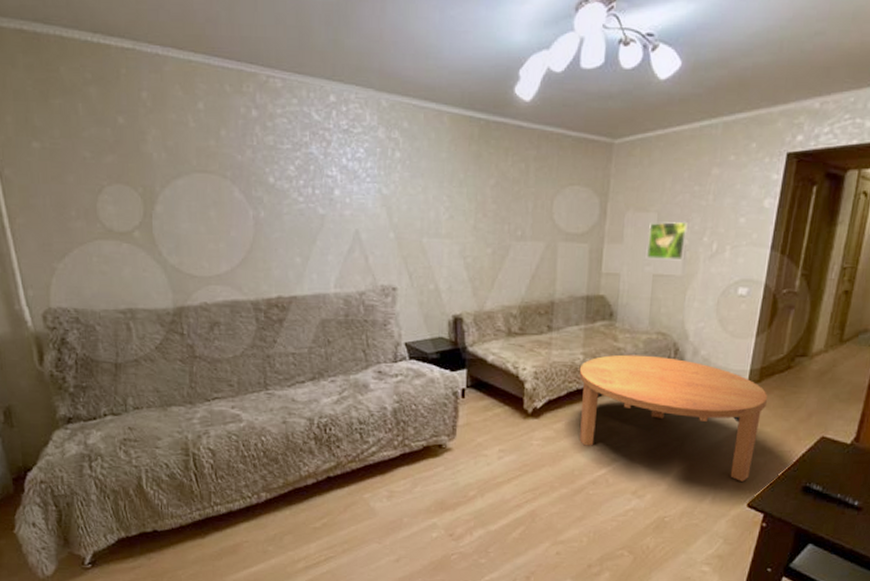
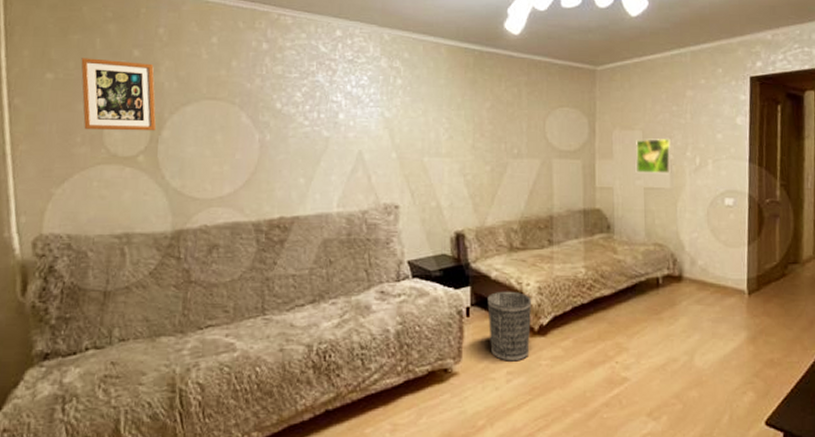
picture frame: none [65,125,149,206] -> present [81,58,157,131]
wastebasket: none [482,374,528,441] -> present [487,291,532,362]
coffee table: present [579,354,768,482] -> none [582,267,769,397]

